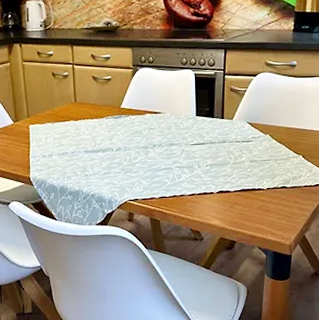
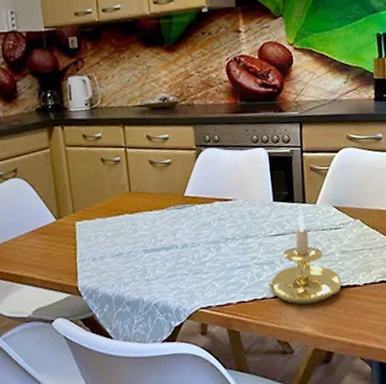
candle holder: none [186,123,249,202] -> present [268,208,342,305]

